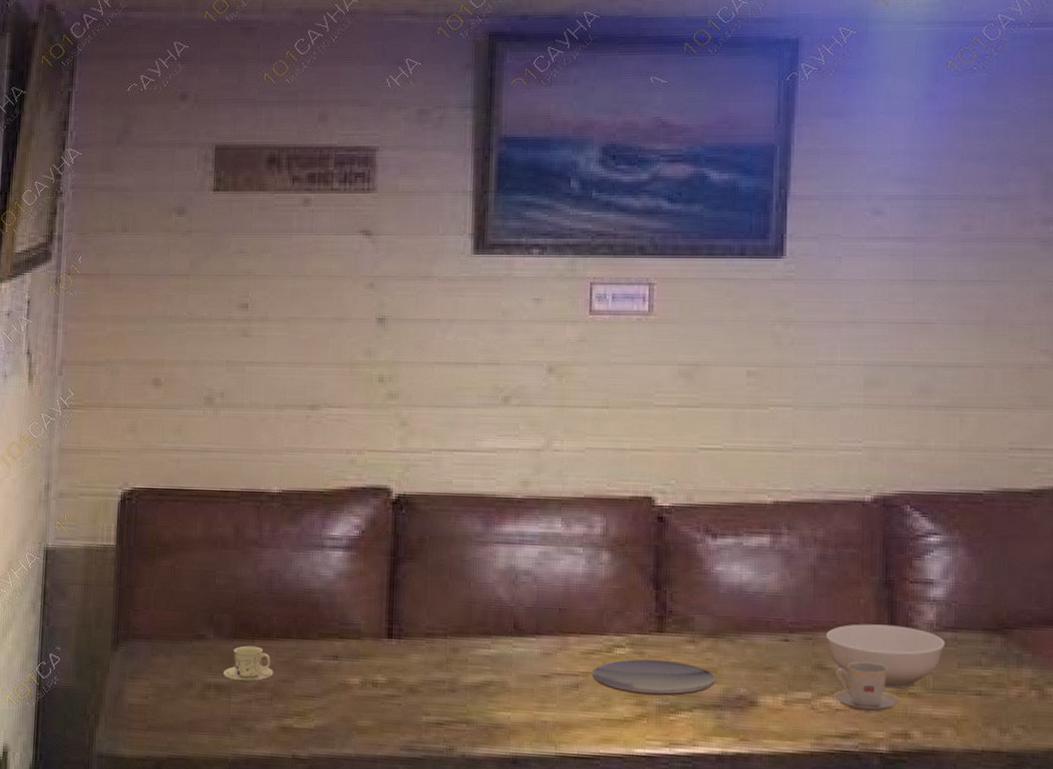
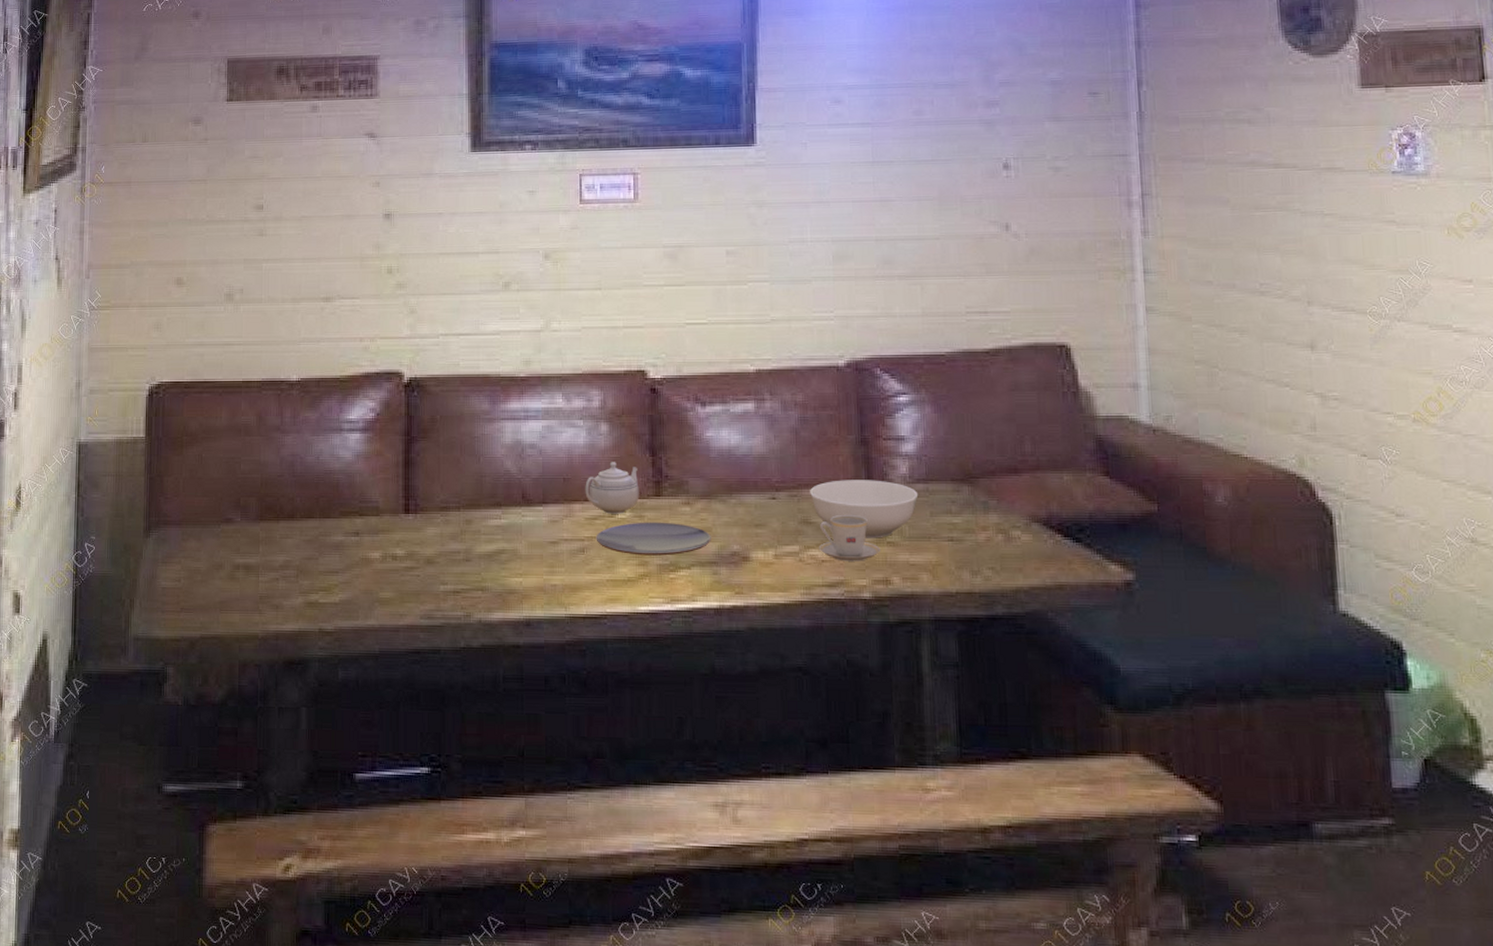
cup and saucer: present [222,645,274,682] -> none [250,527,299,561]
teapot: none [582,593,641,649] -> present [585,462,639,514]

